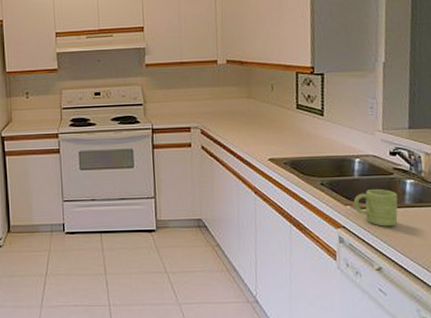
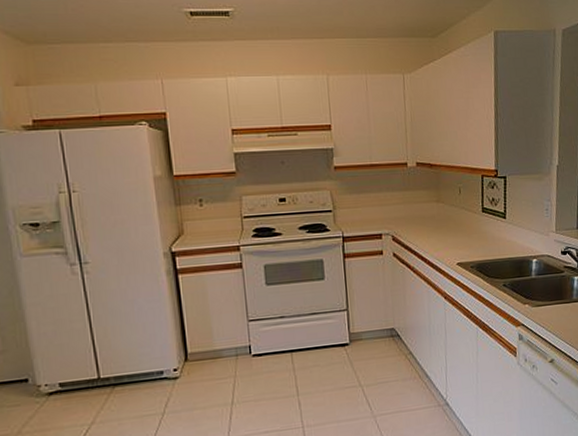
mug: present [353,189,398,227] -> none [531,286,568,322]

